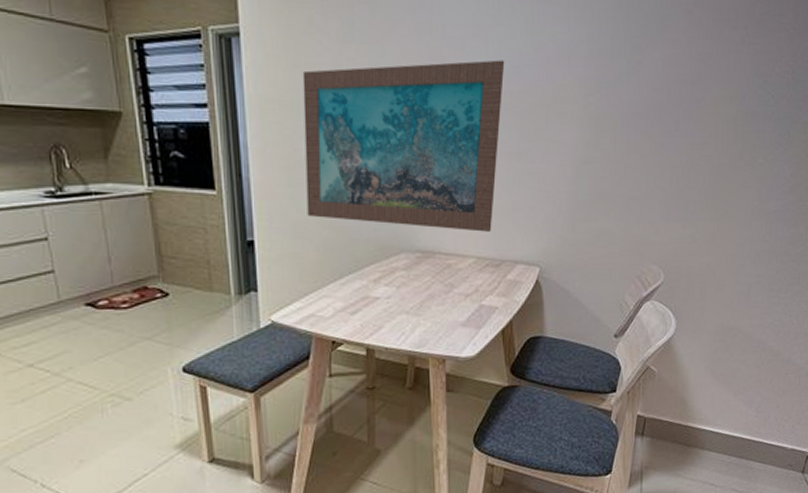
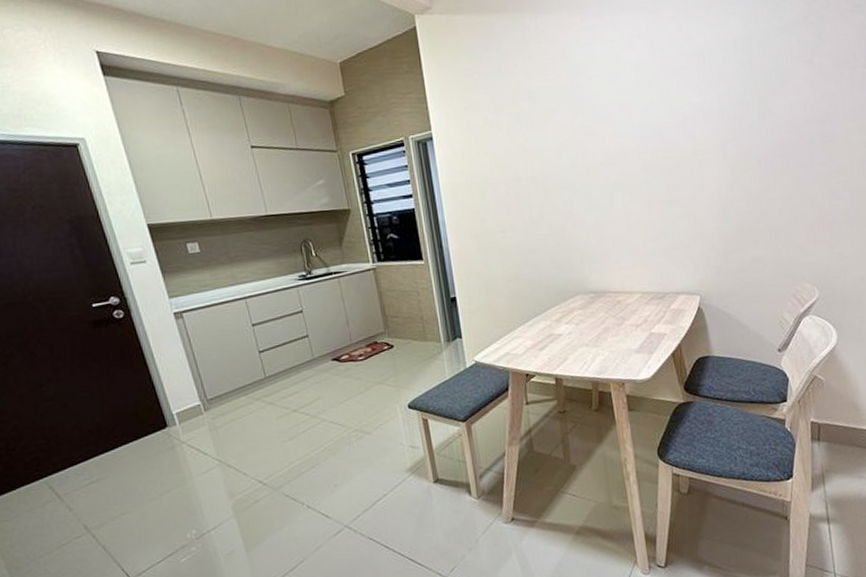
wall art: present [302,60,505,232] -> none [483,127,653,274]

